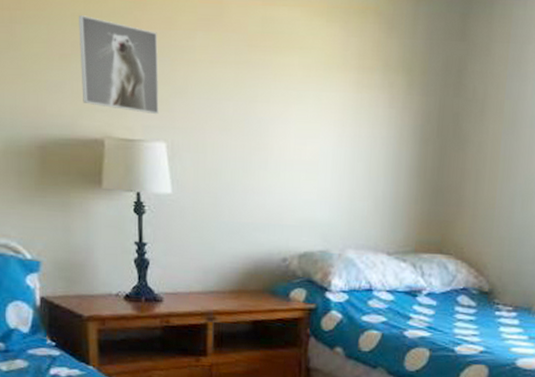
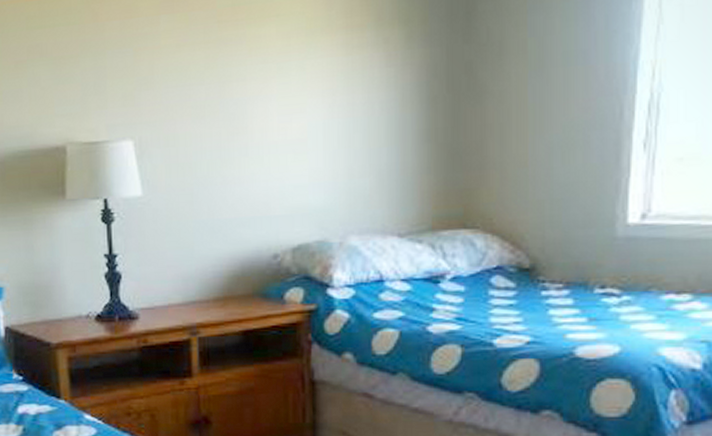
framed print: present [79,15,159,115] -> none [34,17,123,112]

